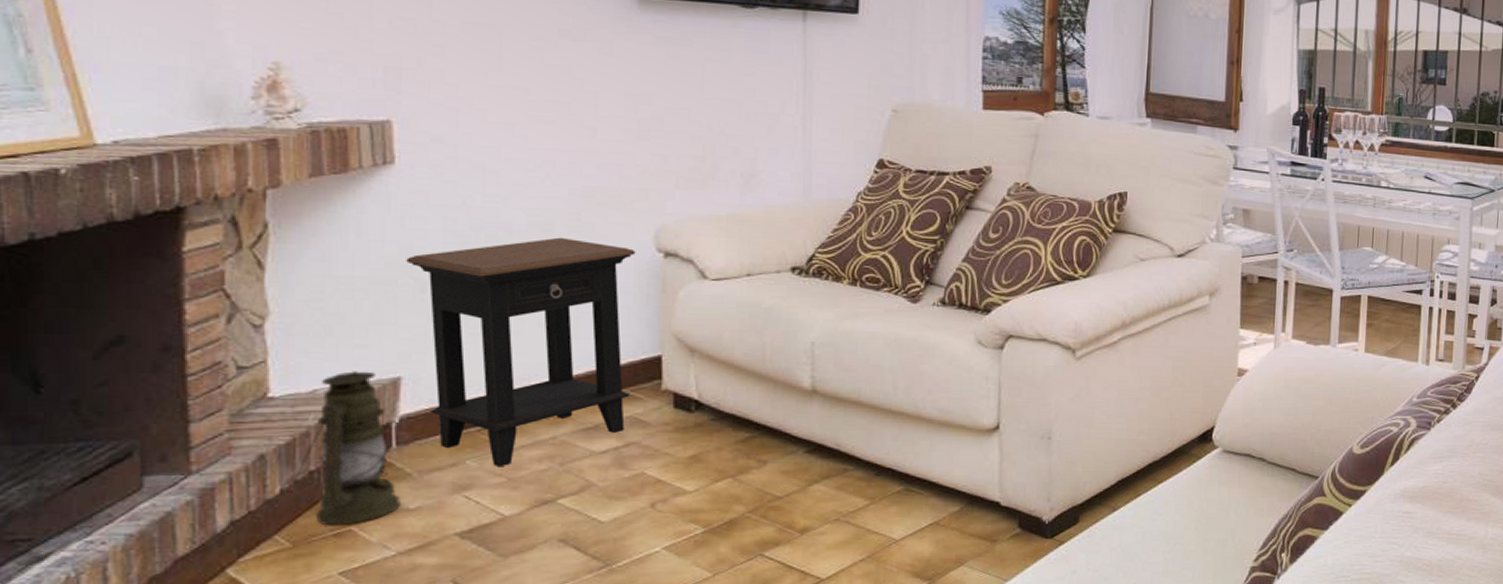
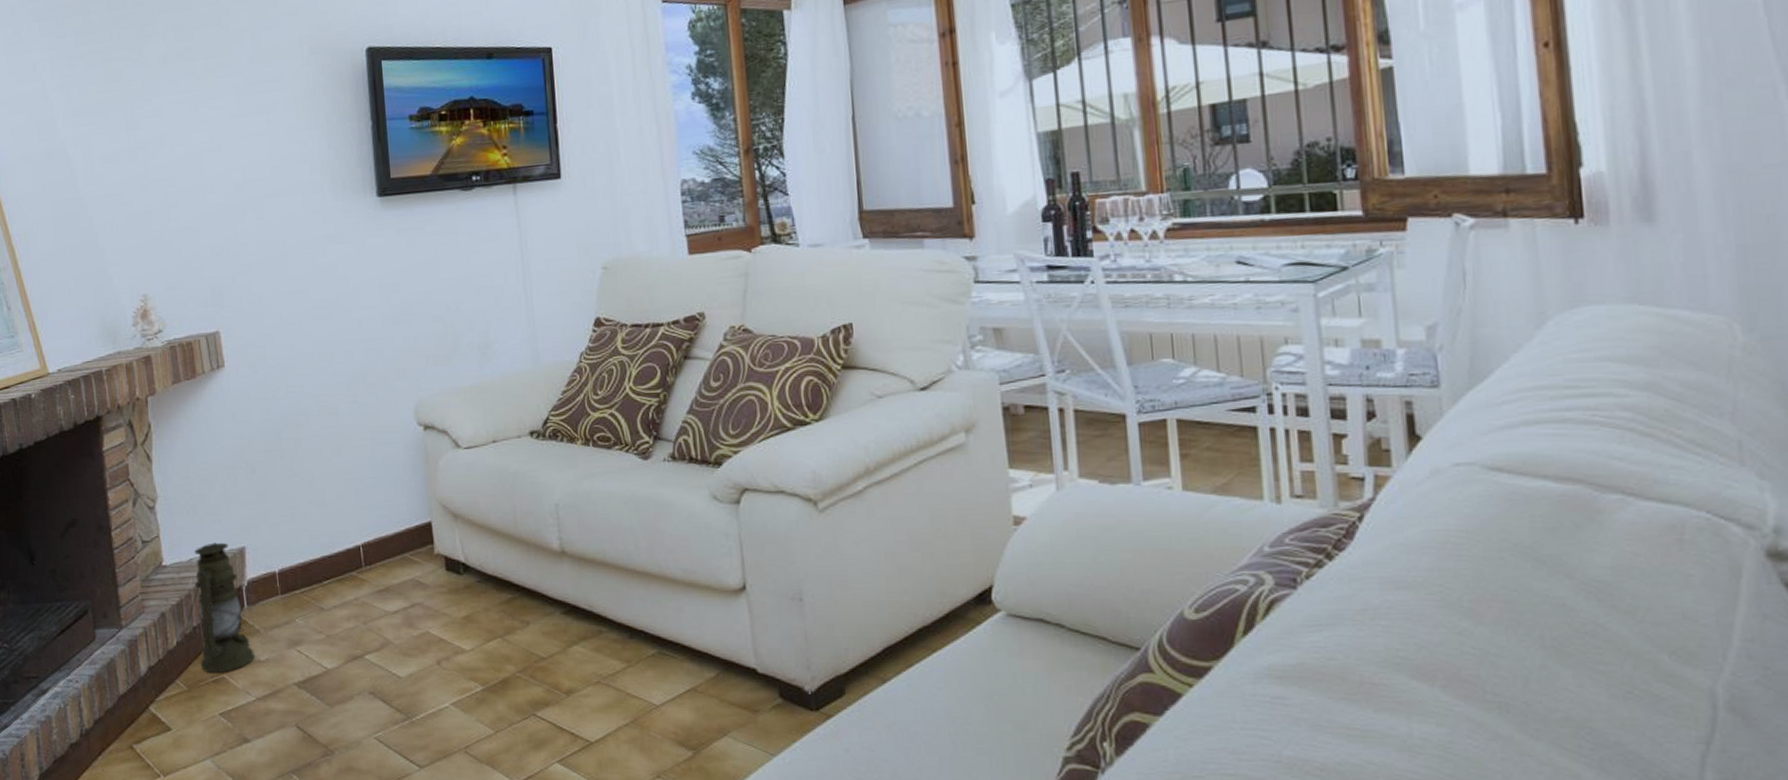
side table: present [406,237,636,468] -> none [239,418,411,626]

